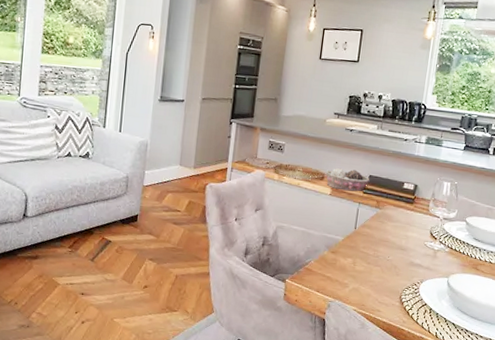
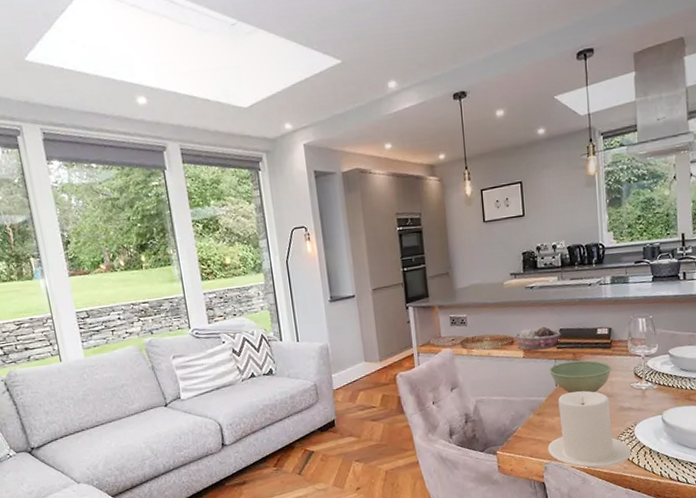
candle: none [334,237,413,317] -> present [547,390,631,468]
bowl: none [351,207,410,243] -> present [549,360,611,394]

